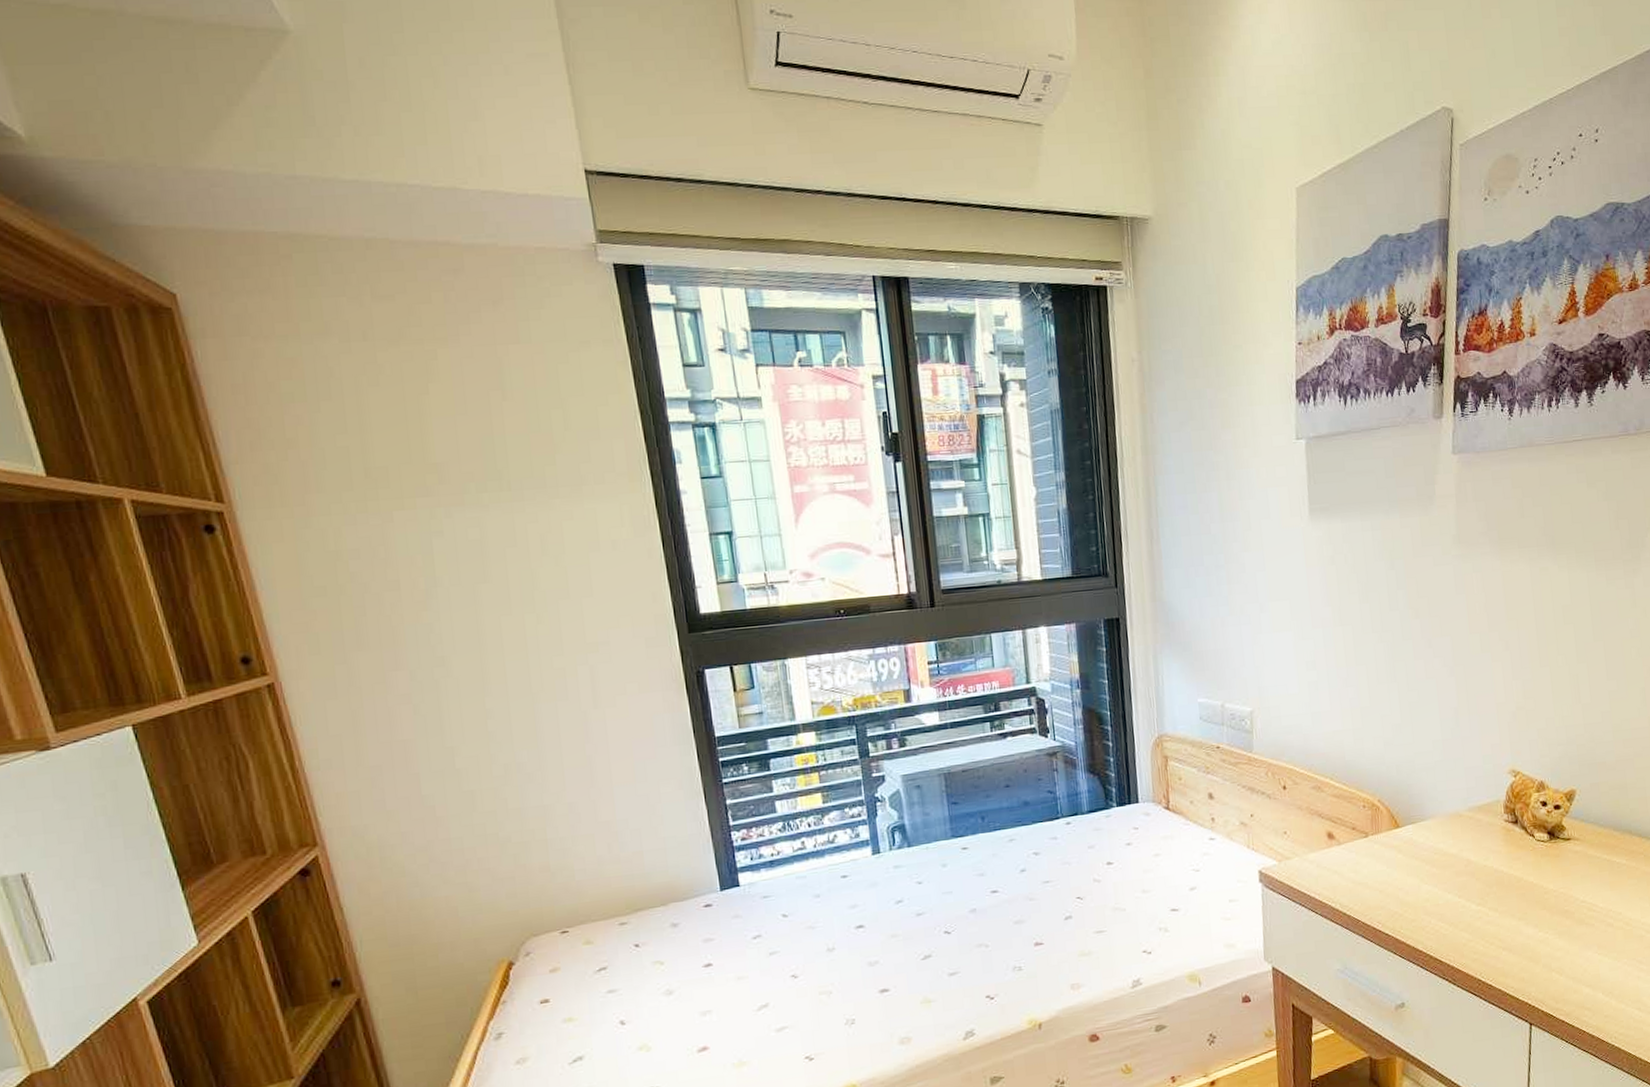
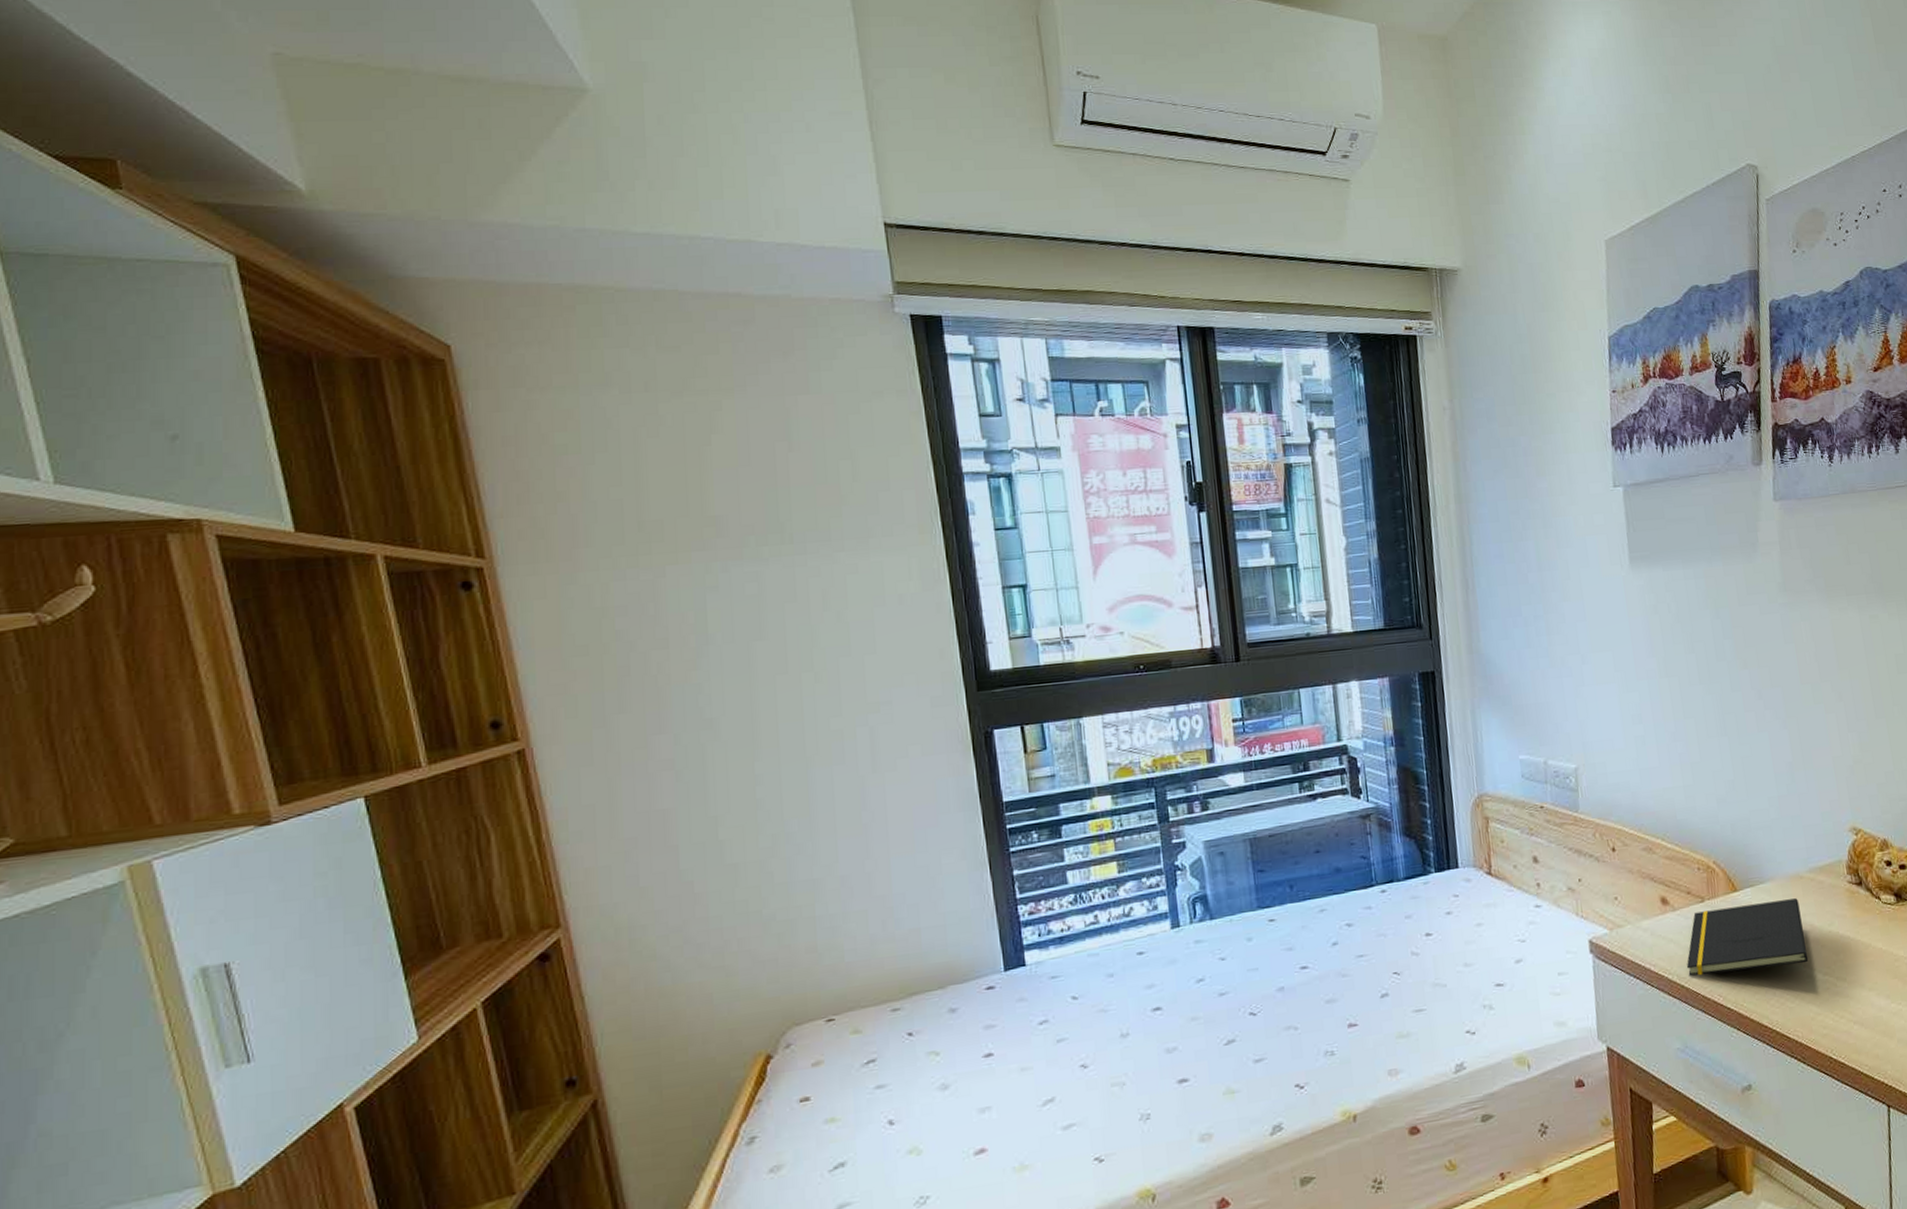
notepad: none [1348,835,1464,905] -> present [1686,898,1809,976]

